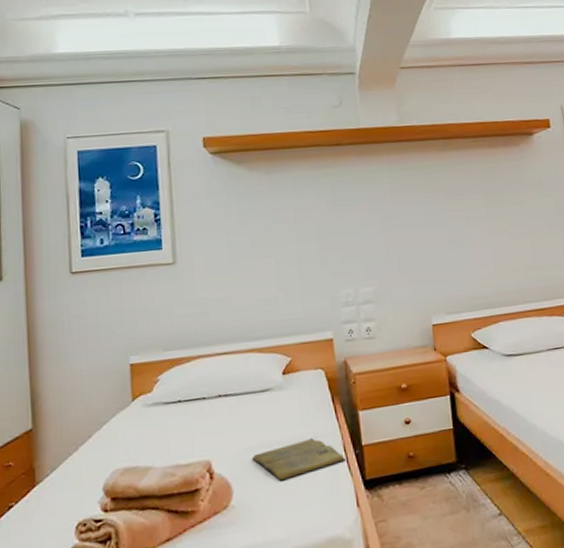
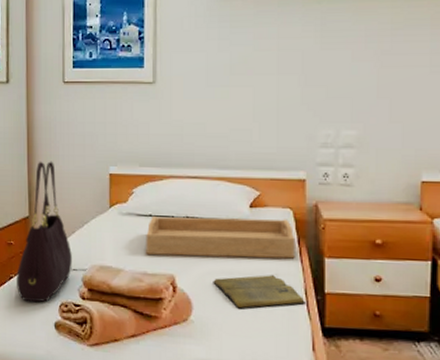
handbag: none [18,360,90,533] -> present [16,161,72,303]
serving tray: none [176,380,331,444] -> present [146,217,295,259]

